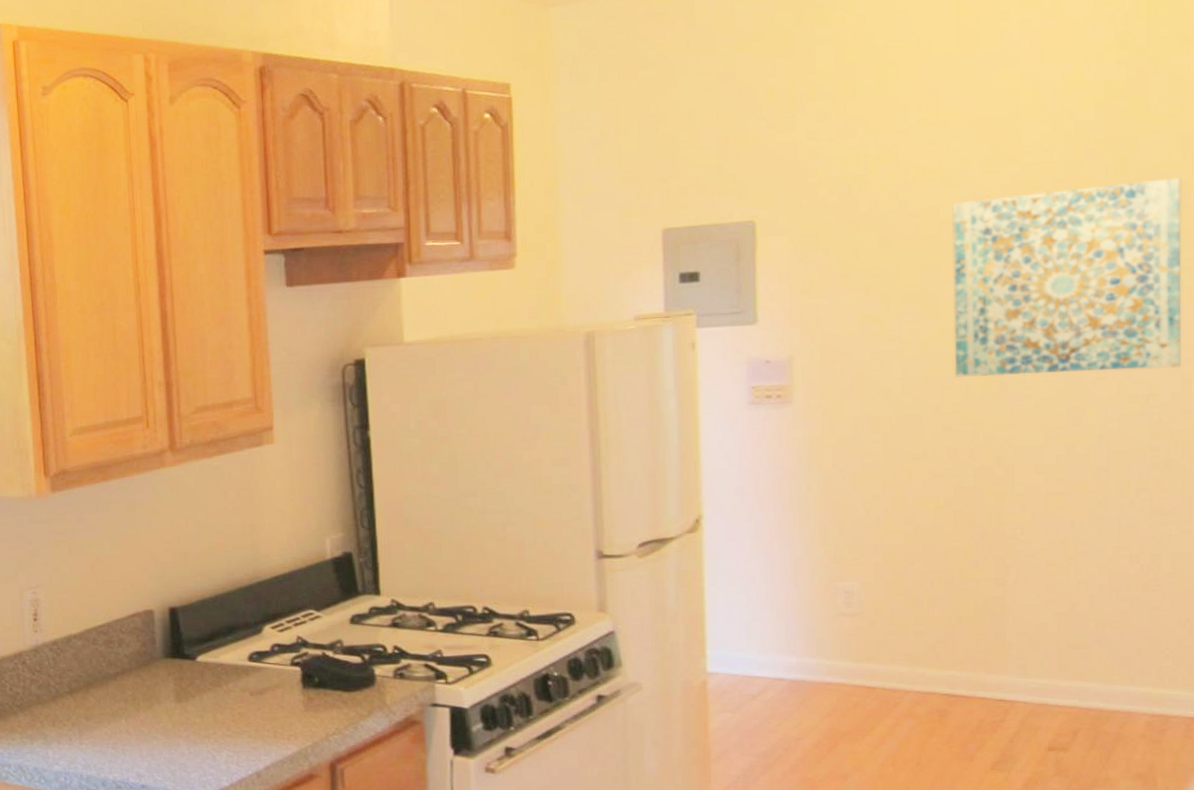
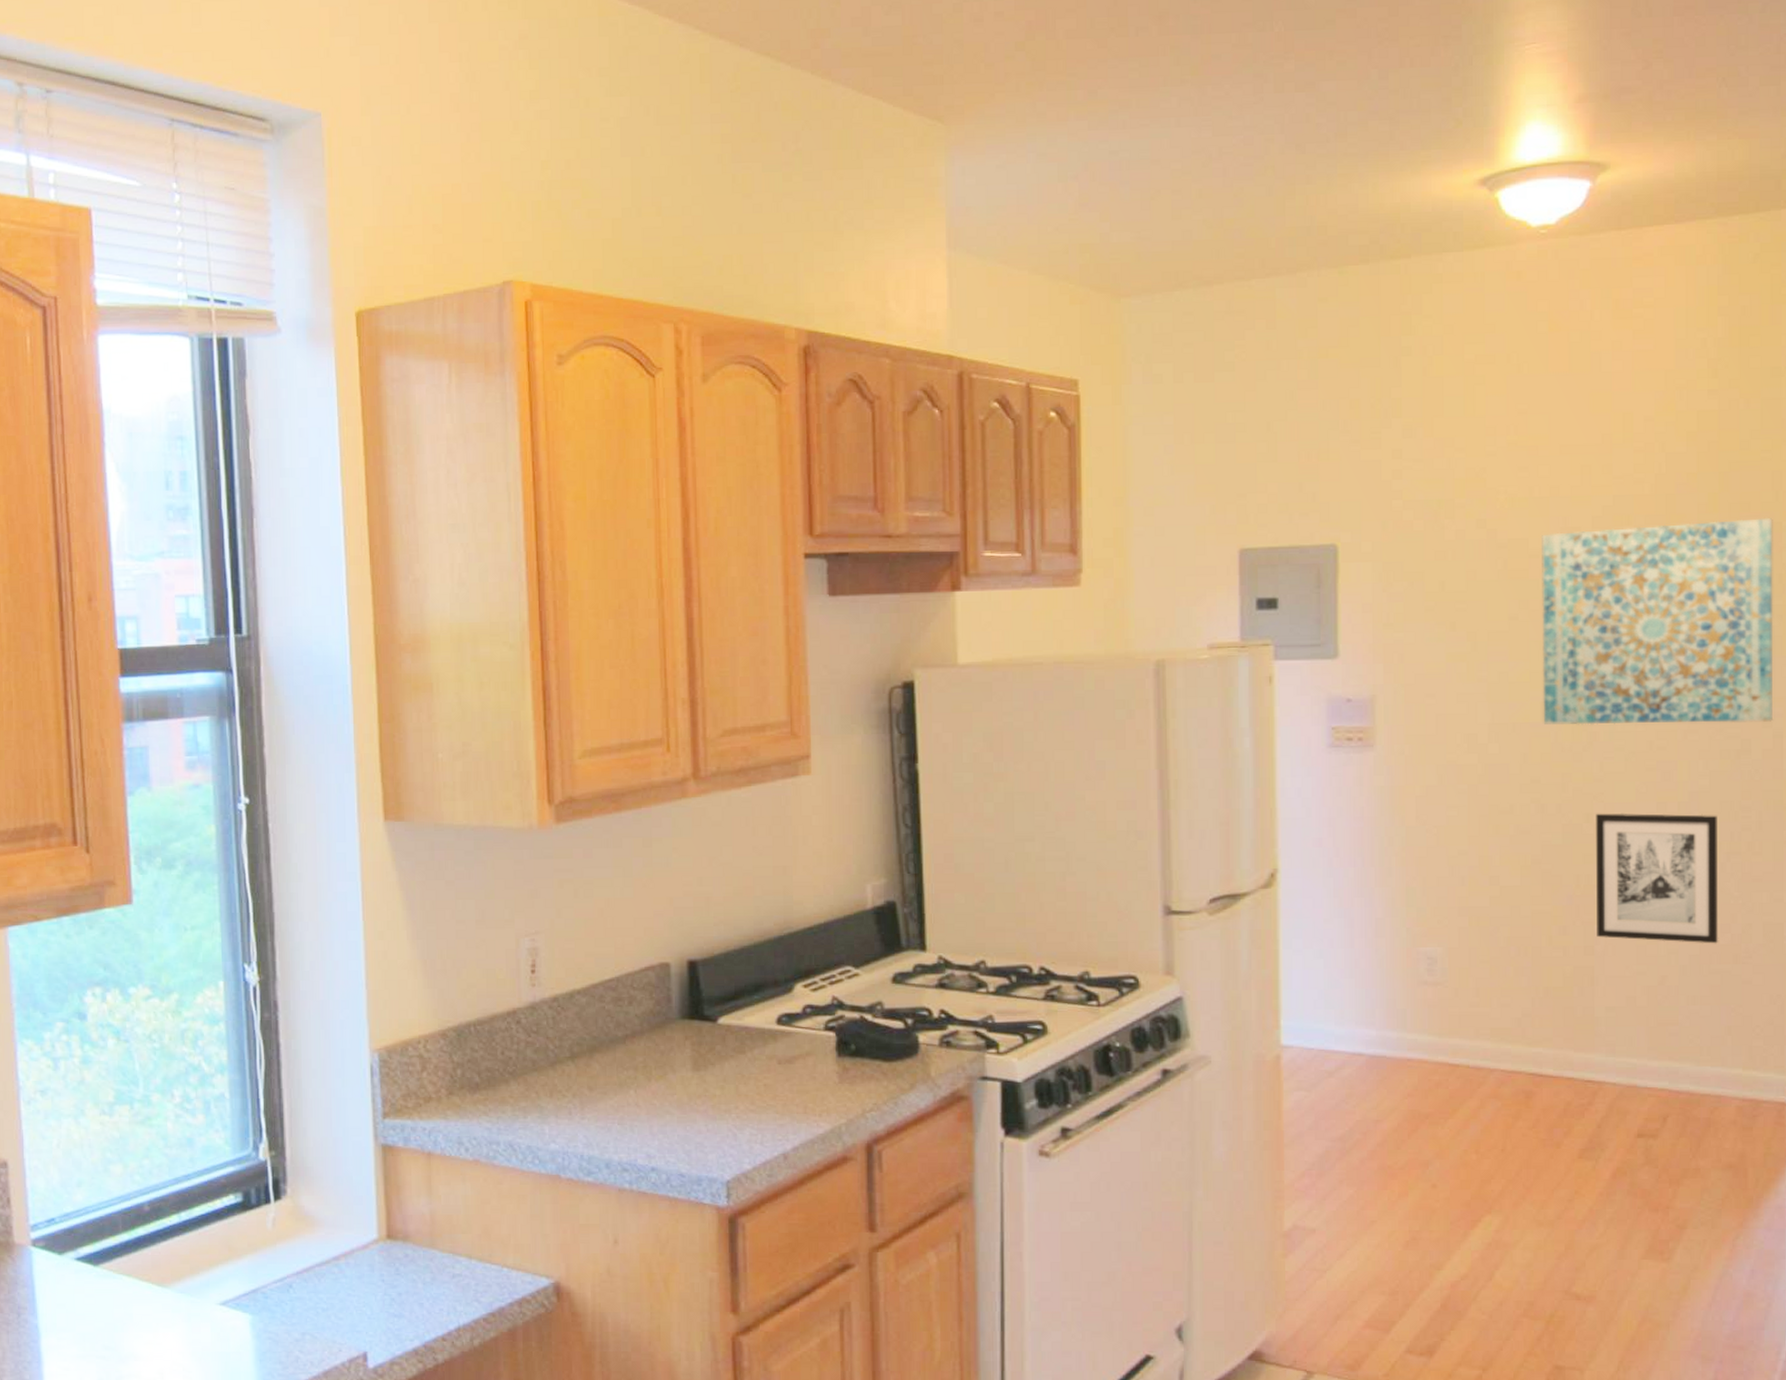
wall art: none [1007,454,1128,574] -> present [1596,813,1719,944]

